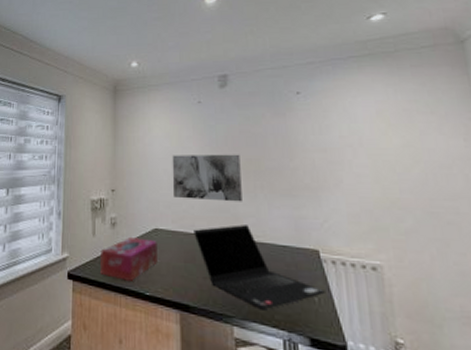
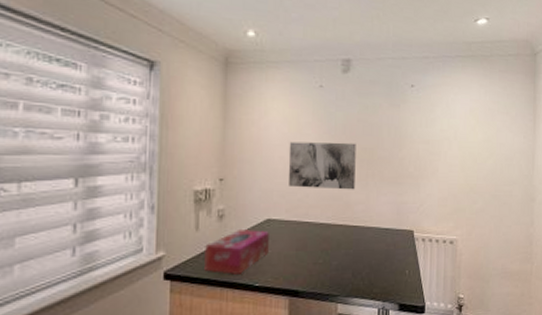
laptop computer: present [194,225,325,310] -> none [307,211,414,286]

